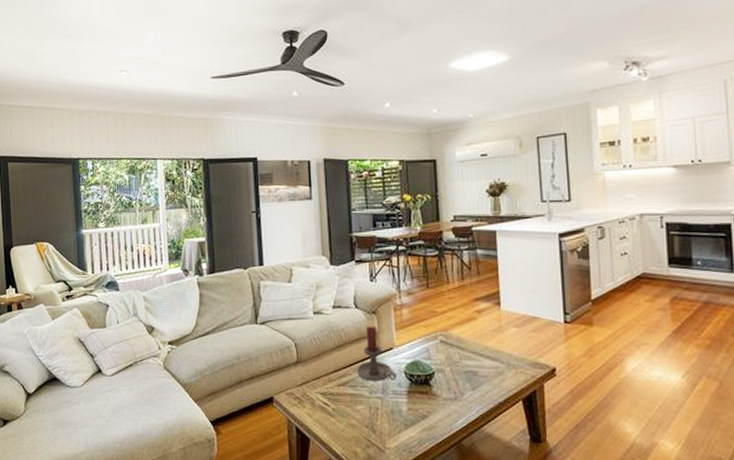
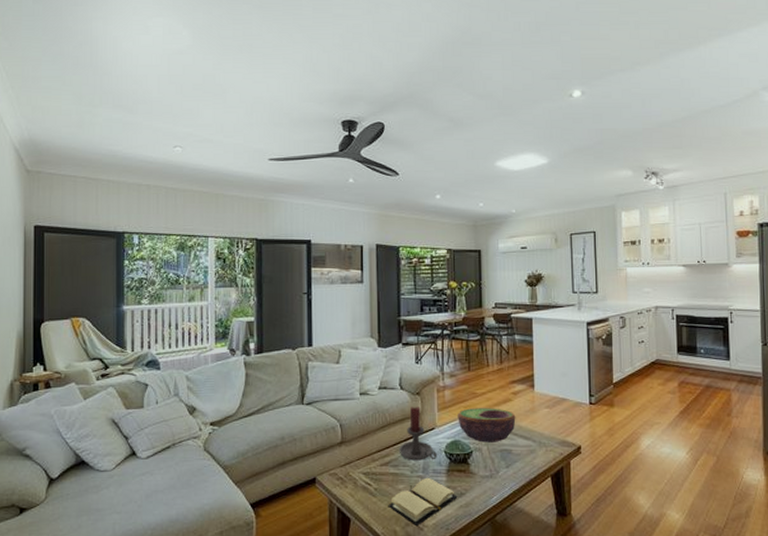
book: none [347,398,420,449] -> present [388,477,458,527]
bowl: none [417,327,481,363] -> present [458,408,516,443]

